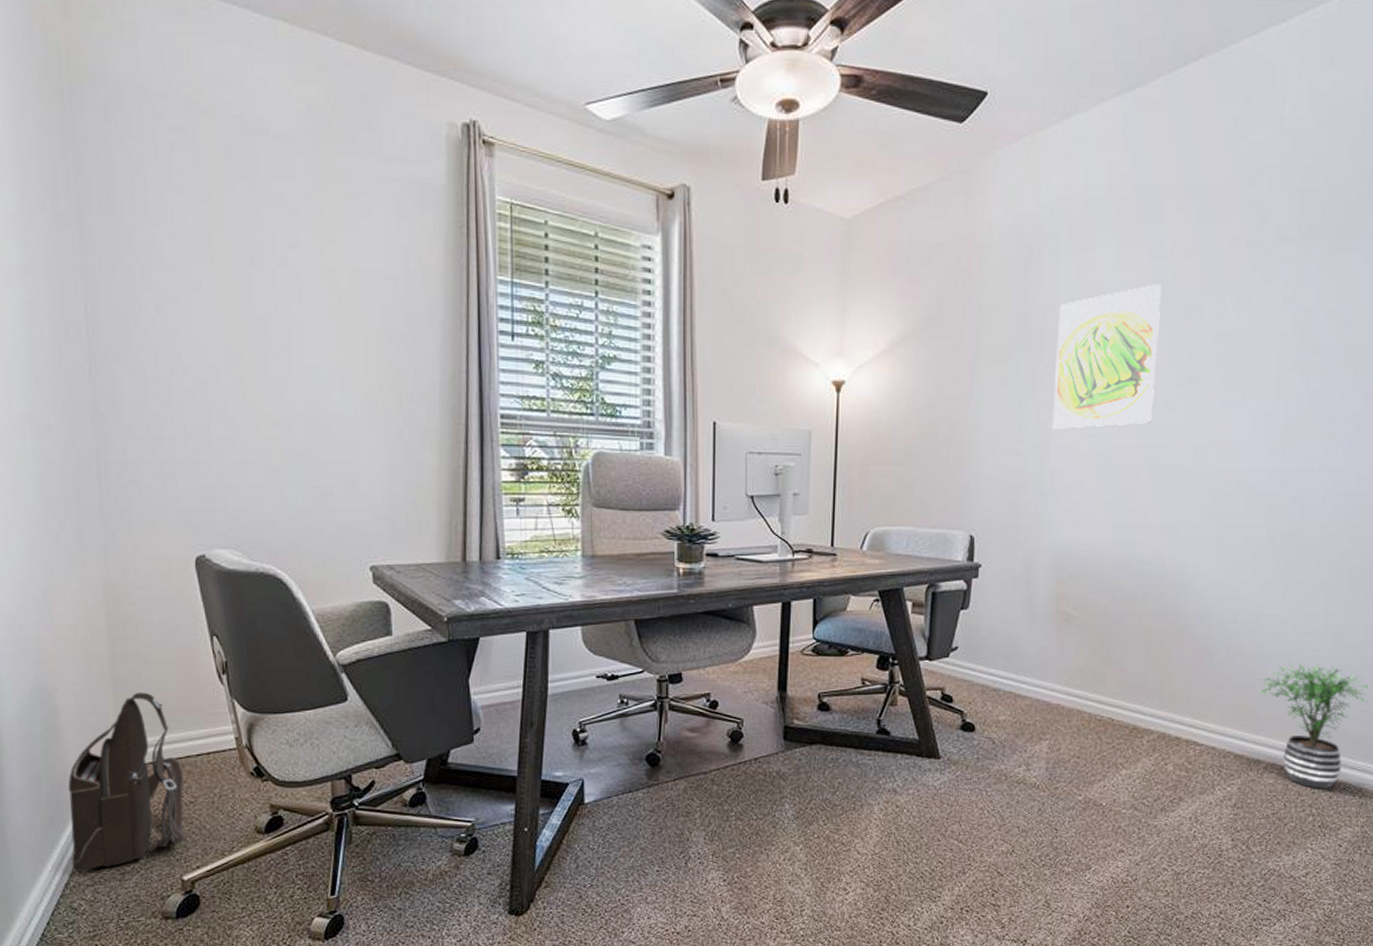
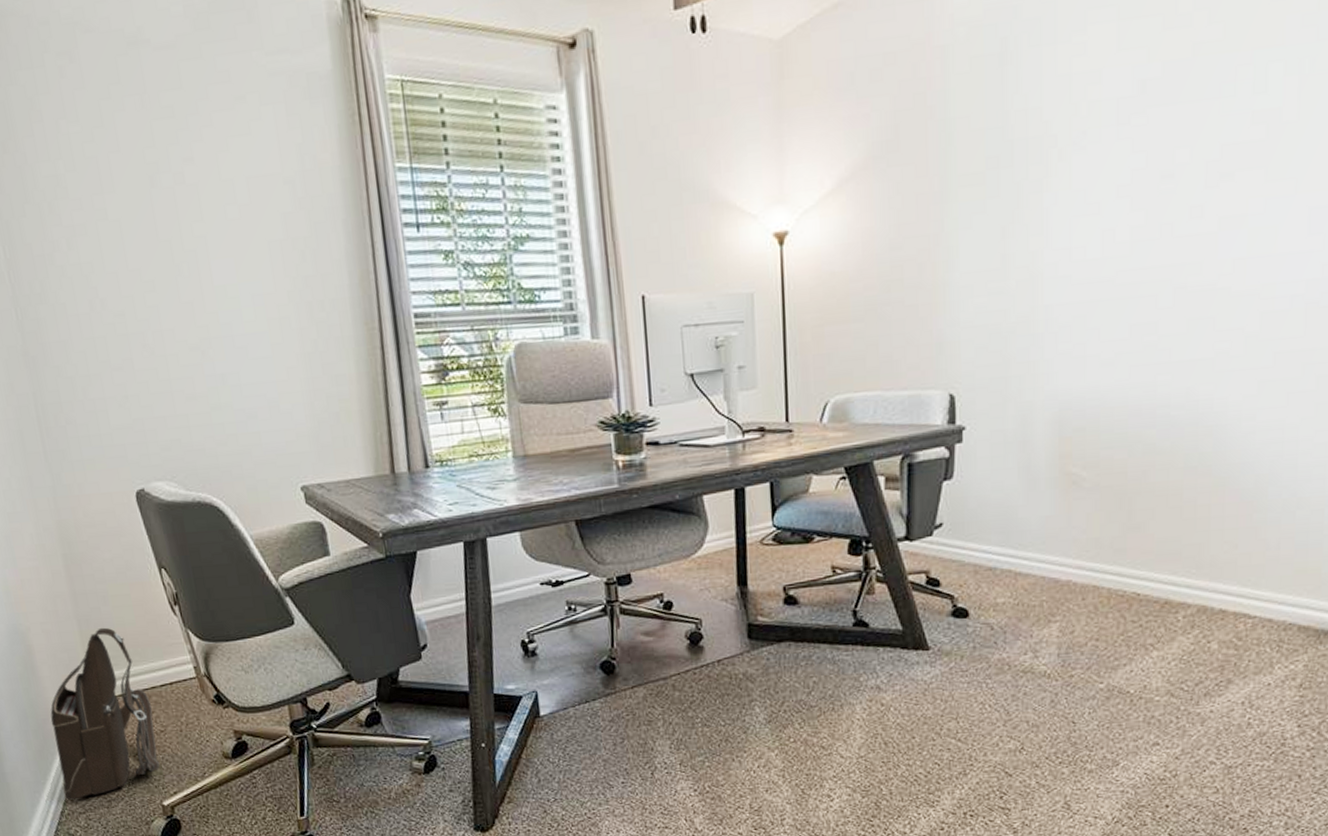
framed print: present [1052,284,1162,429] -> none [1044,61,1179,258]

